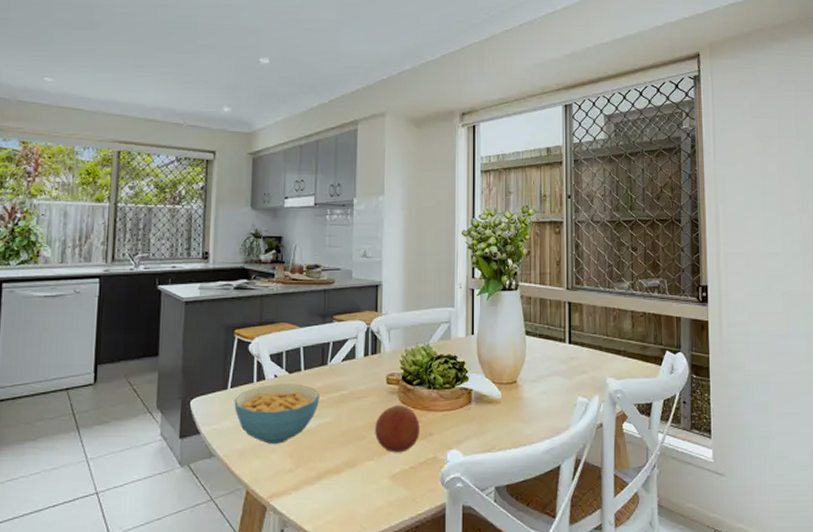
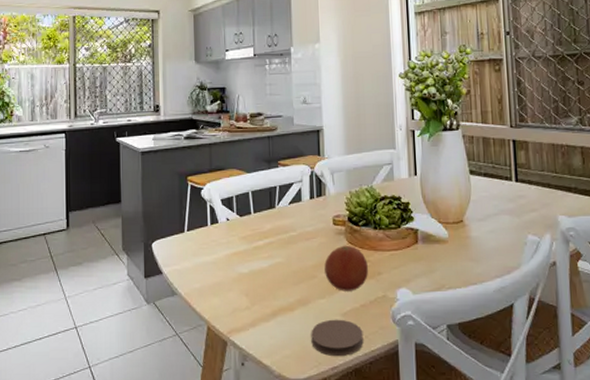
cereal bowl: present [234,383,319,444] -> none [191,225,270,283]
coaster: none [356,481,411,521] -> present [311,319,364,357]

